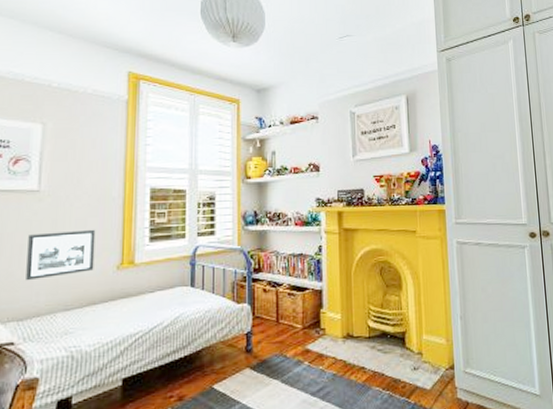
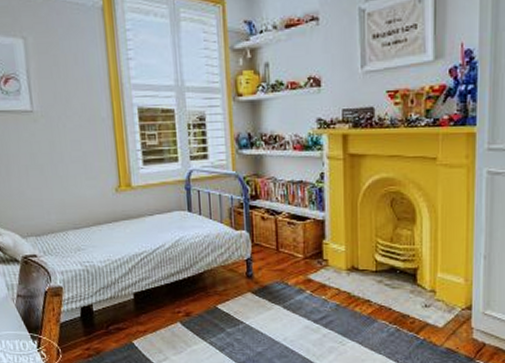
picture frame: present [26,229,96,281] -> none [31,151,95,200]

